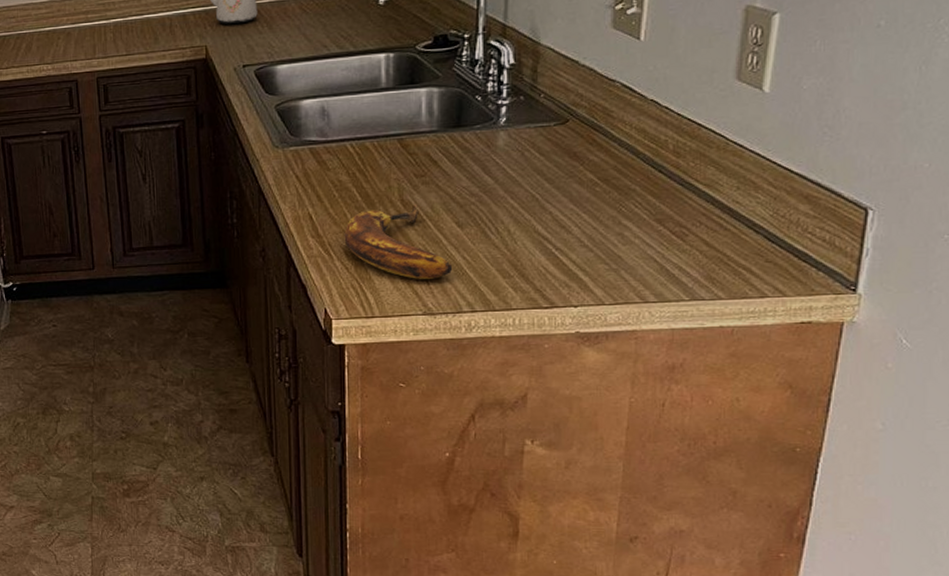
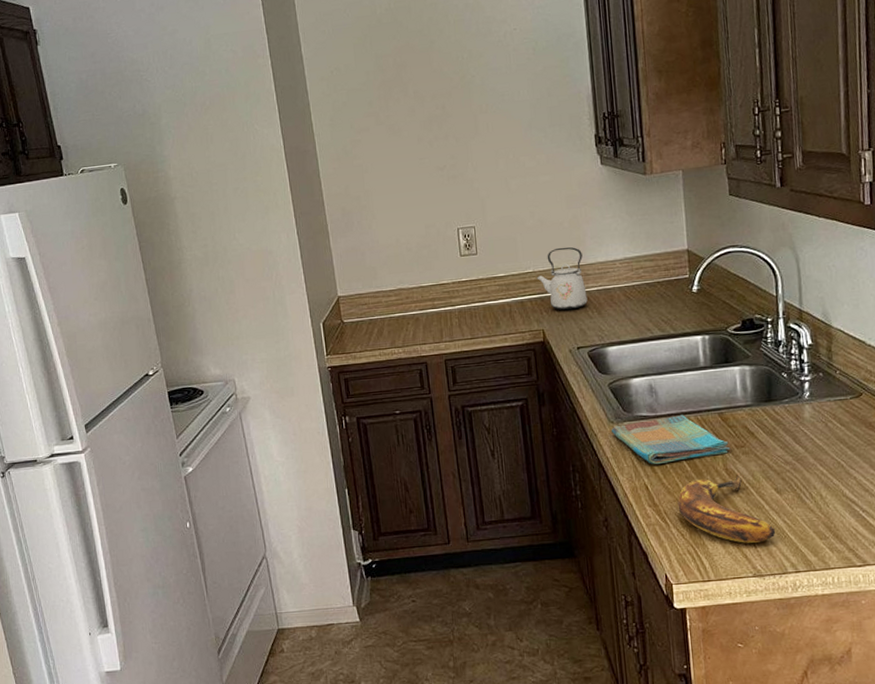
dish towel: none [275,139,409,194] -> present [611,414,731,465]

